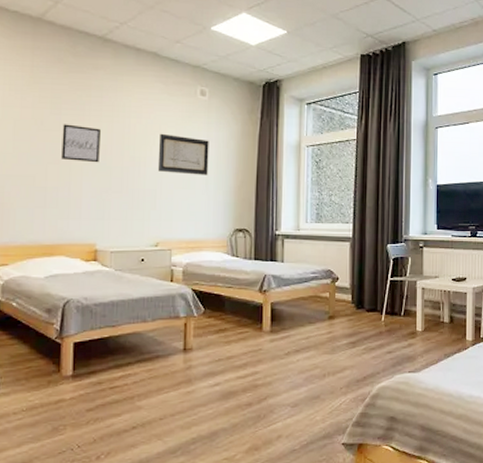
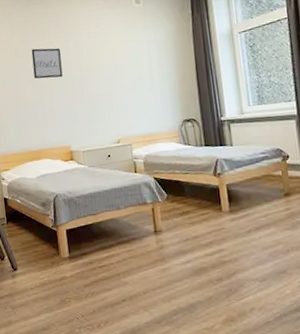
wall art: present [157,133,209,176] -> none [107,42,153,77]

